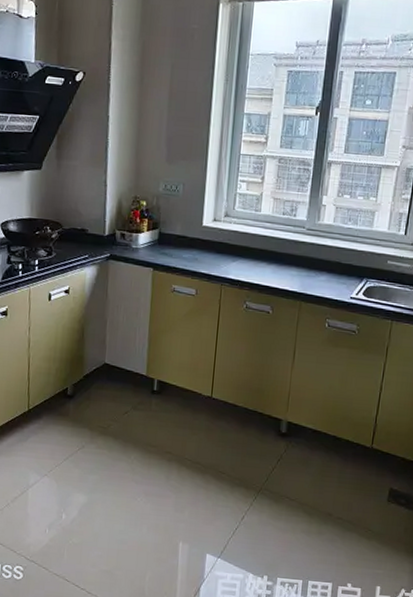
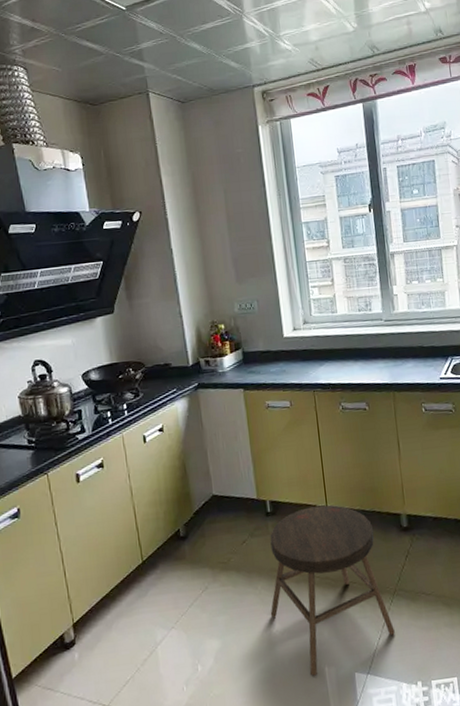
stool: none [138,394,253,548] -> present [270,505,395,676]

